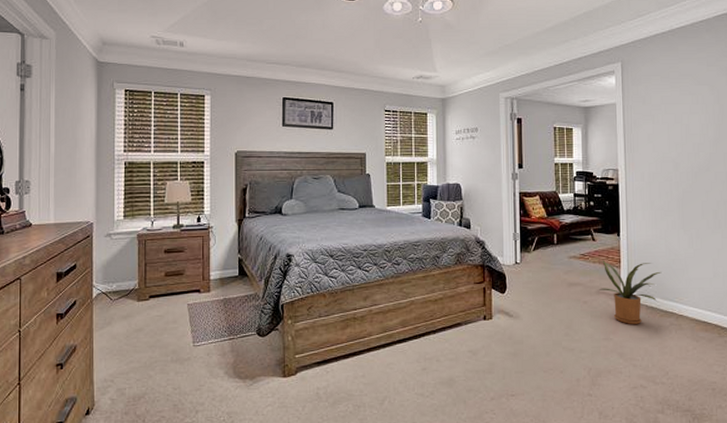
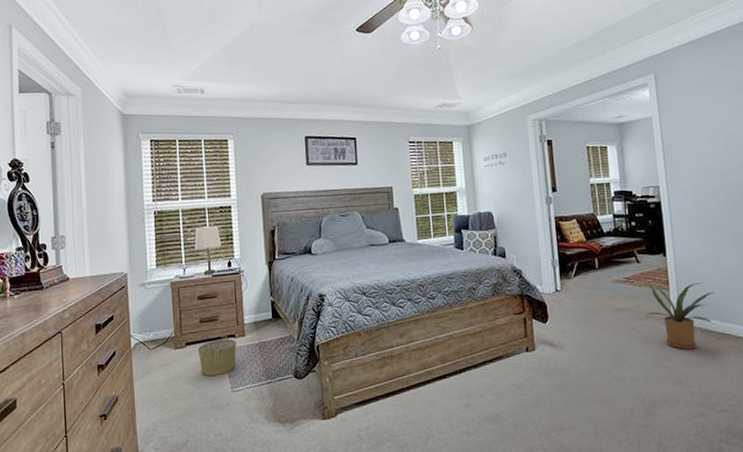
basket: none [161,290,201,330] -> present [197,335,237,377]

